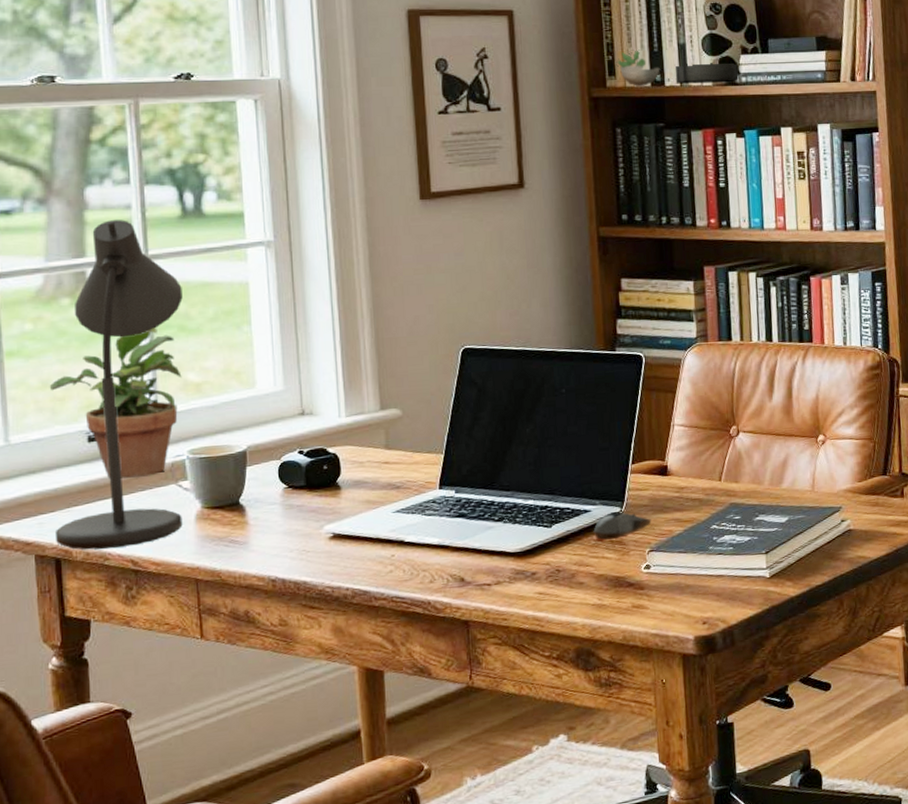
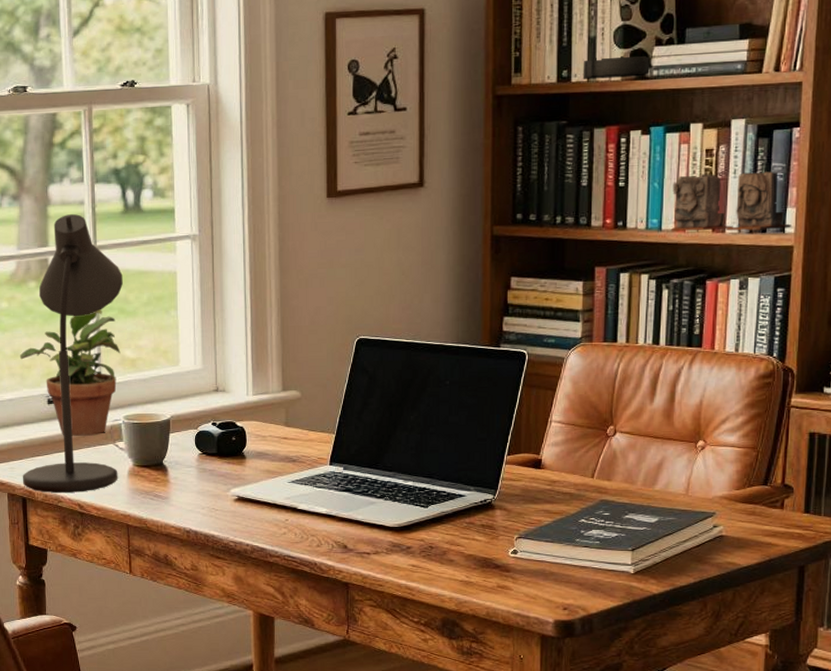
computer mouse: present [593,512,652,541] -> none [466,499,522,524]
succulent plant: present [616,49,660,87] -> none [523,44,568,83]
bookend: none [770,172,881,230] -> present [670,171,791,232]

